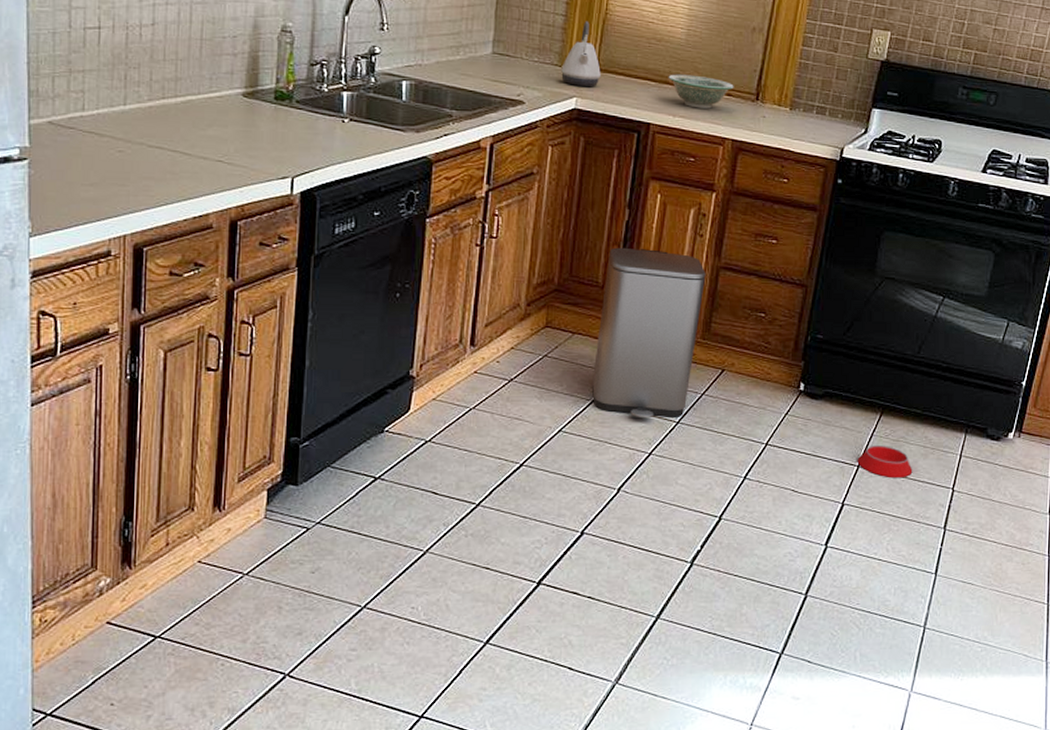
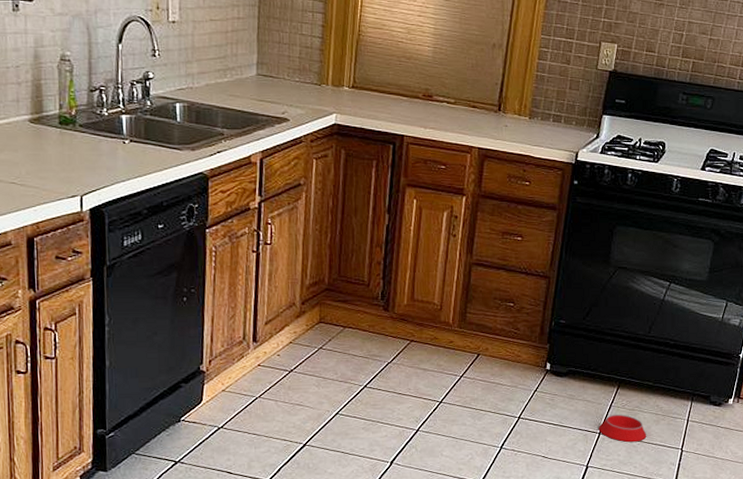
kettle: present [561,21,601,88] -> none [321,42,357,104]
pedal bin: present [592,247,706,419] -> none [363,249,460,400]
bowl: present [668,74,734,109] -> none [418,89,478,120]

